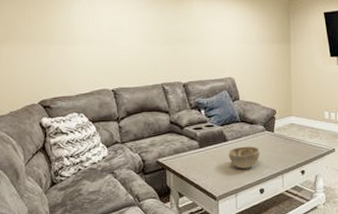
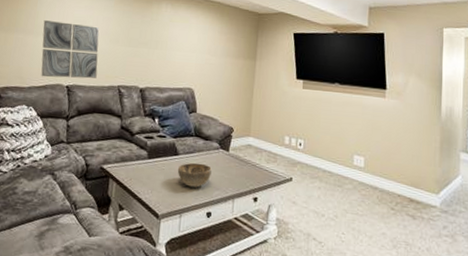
wall art: none [79,28,140,84] -> present [41,20,100,79]

